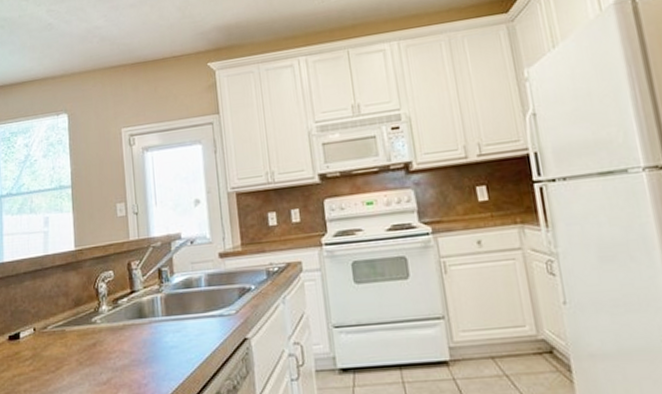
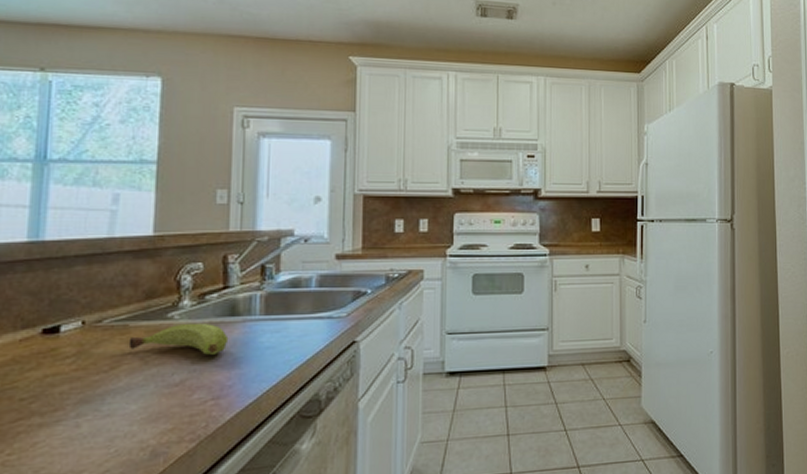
fruit: none [66,325,140,355] -> present [128,322,229,355]

